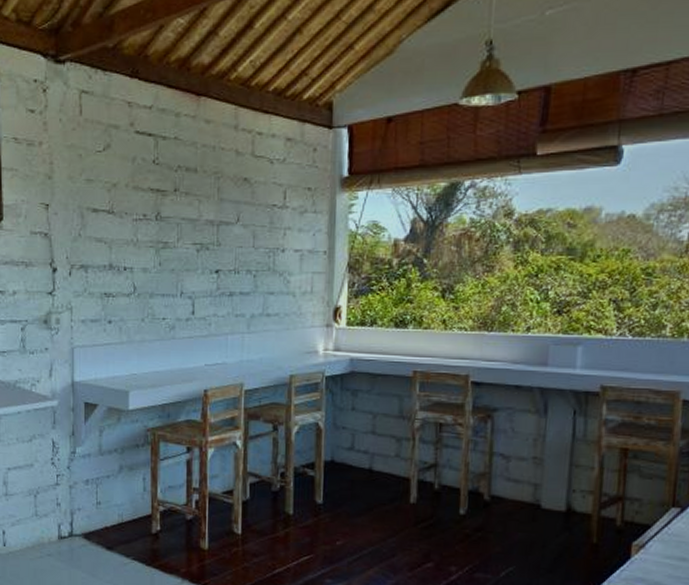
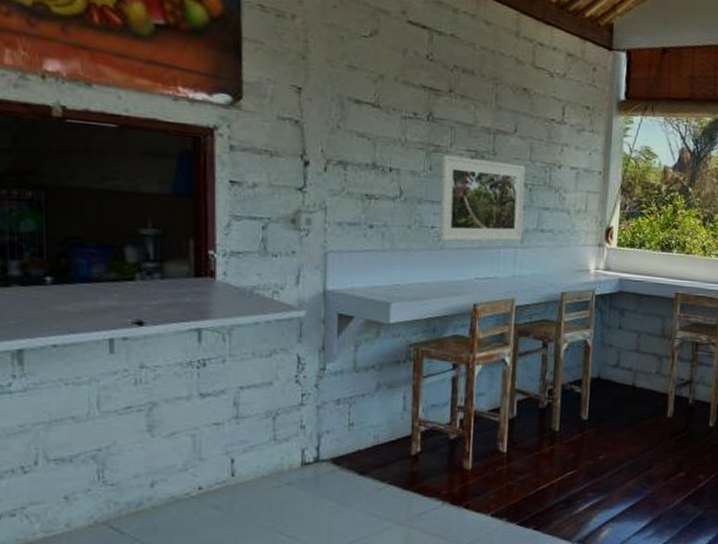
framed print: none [169,251,250,331] -> present [439,155,526,242]

